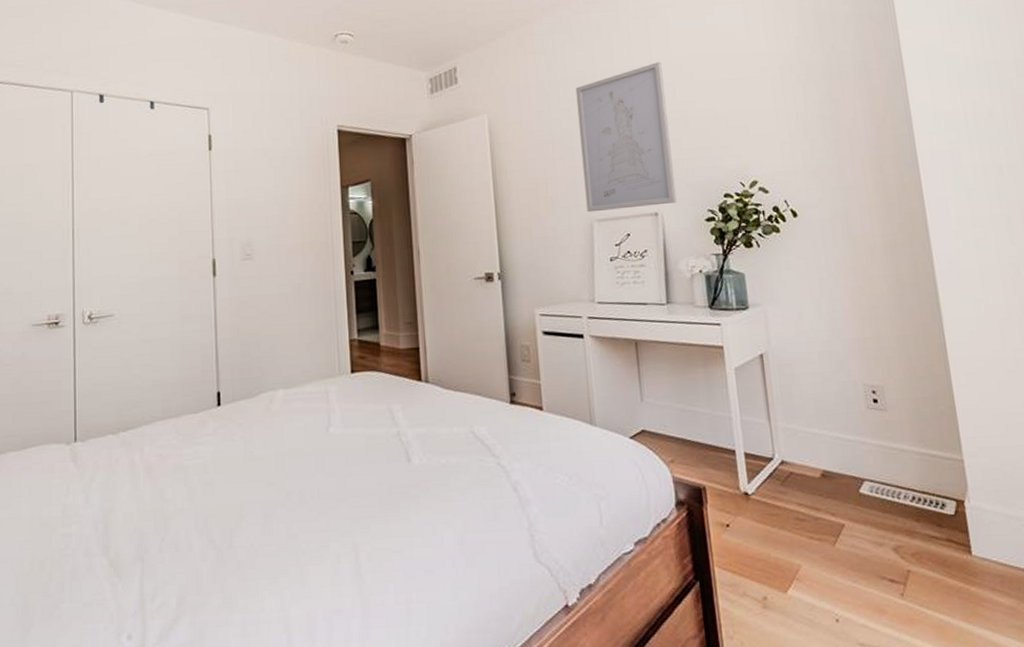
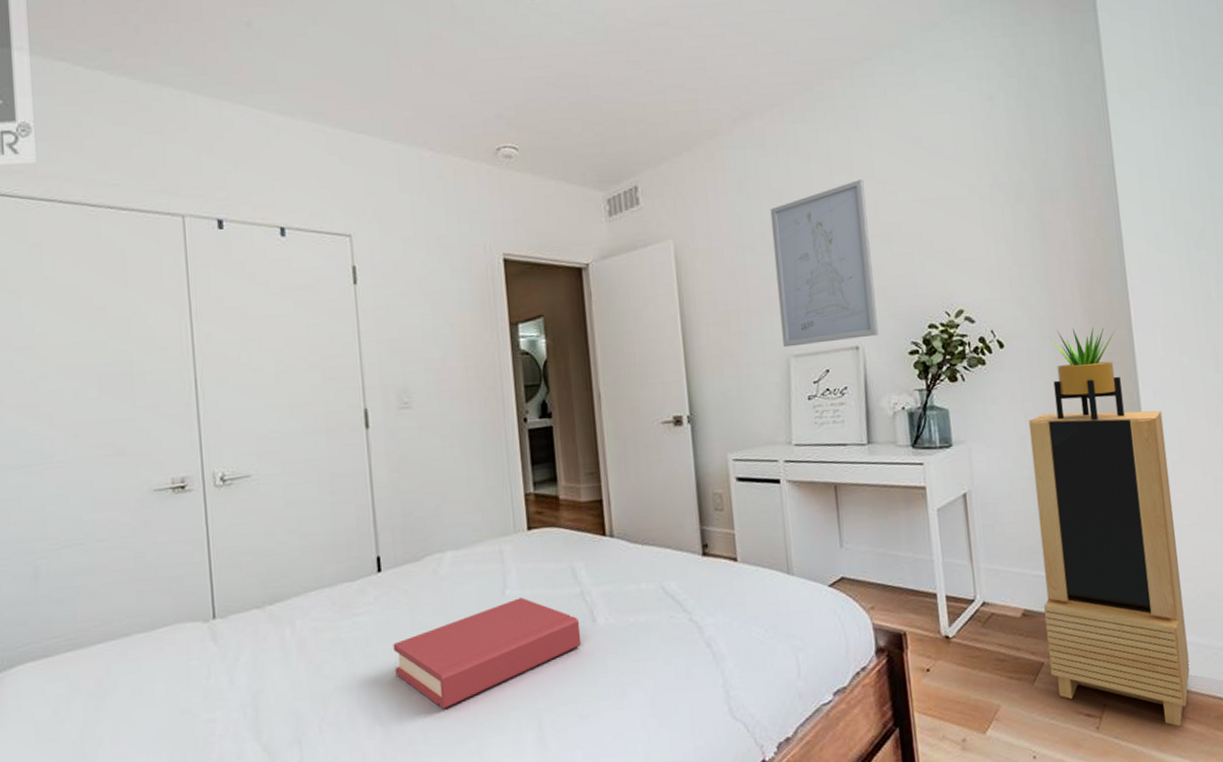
hardback book: none [228,435,397,537] -> present [393,597,582,710]
storage cabinet: none [823,279,997,598] -> present [1028,410,1190,727]
potted plant: none [841,199,919,288] -> present [1048,327,1125,421]

